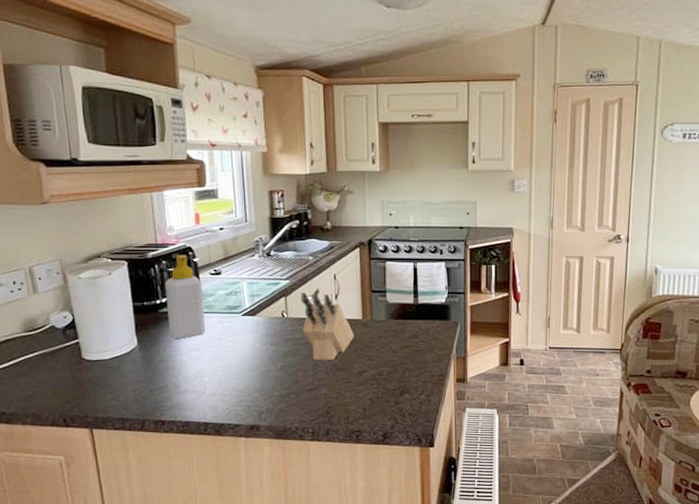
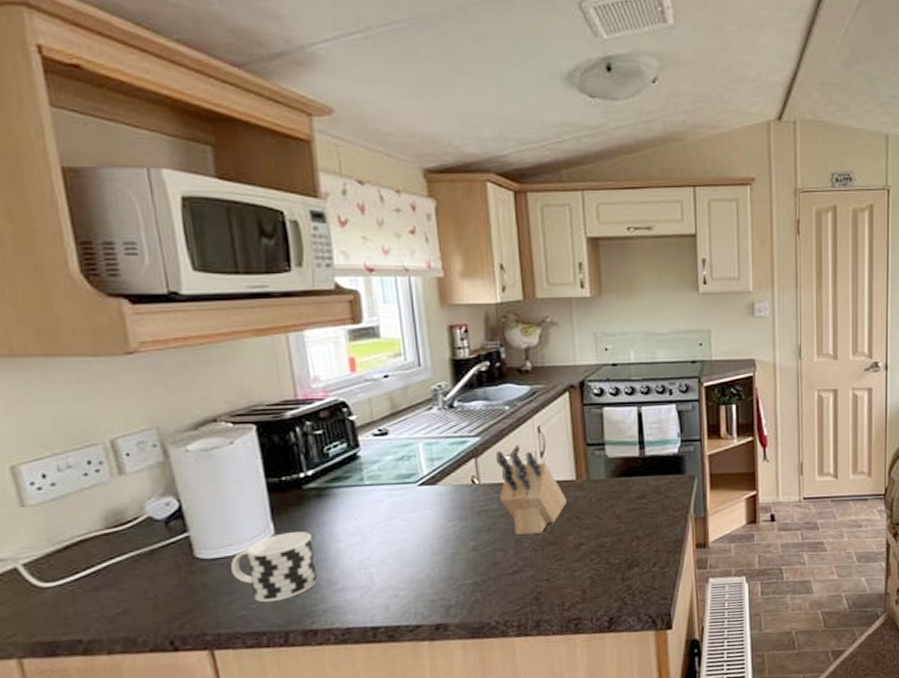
cup: none [107,345,167,397] -> present [231,532,318,603]
soap bottle: present [165,254,206,339] -> none [311,411,370,522]

